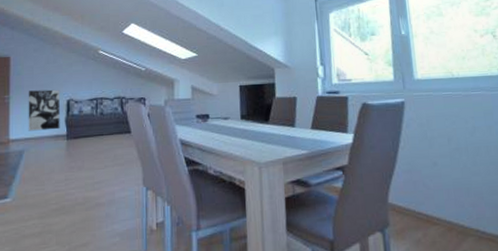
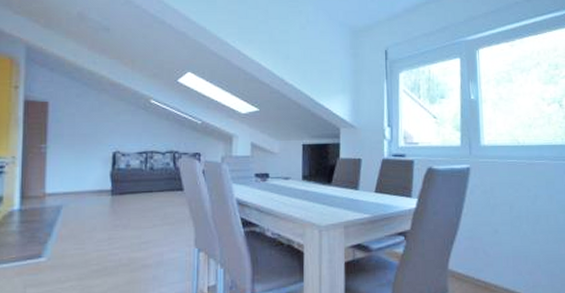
wall art: present [28,89,60,131] -> none [67,140,105,185]

